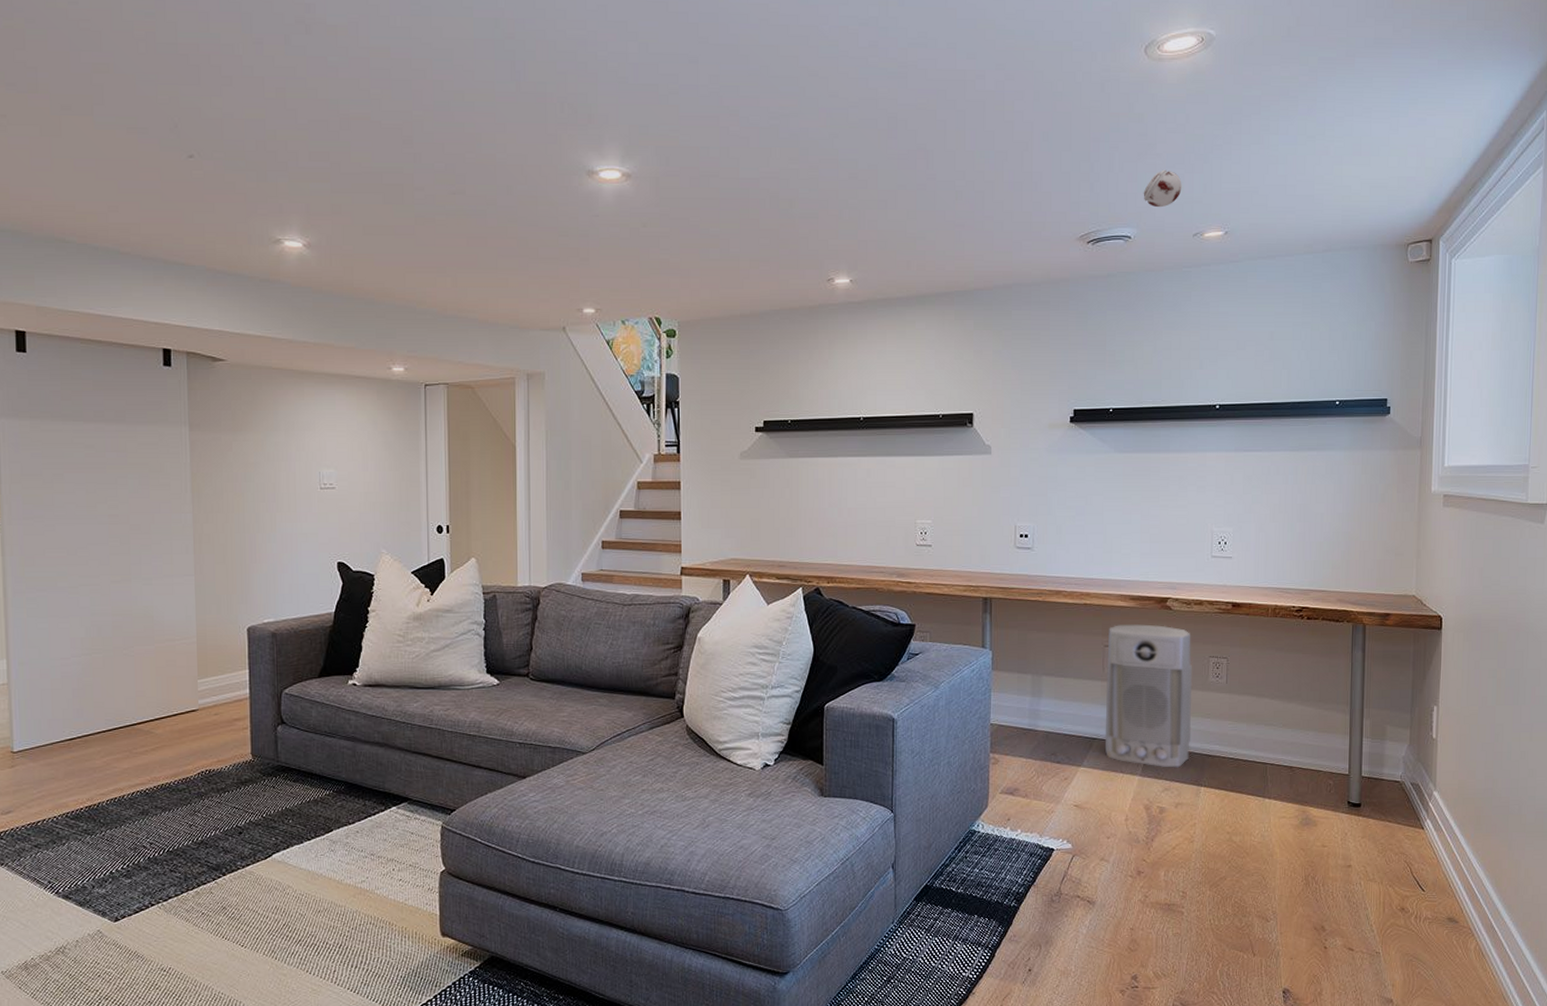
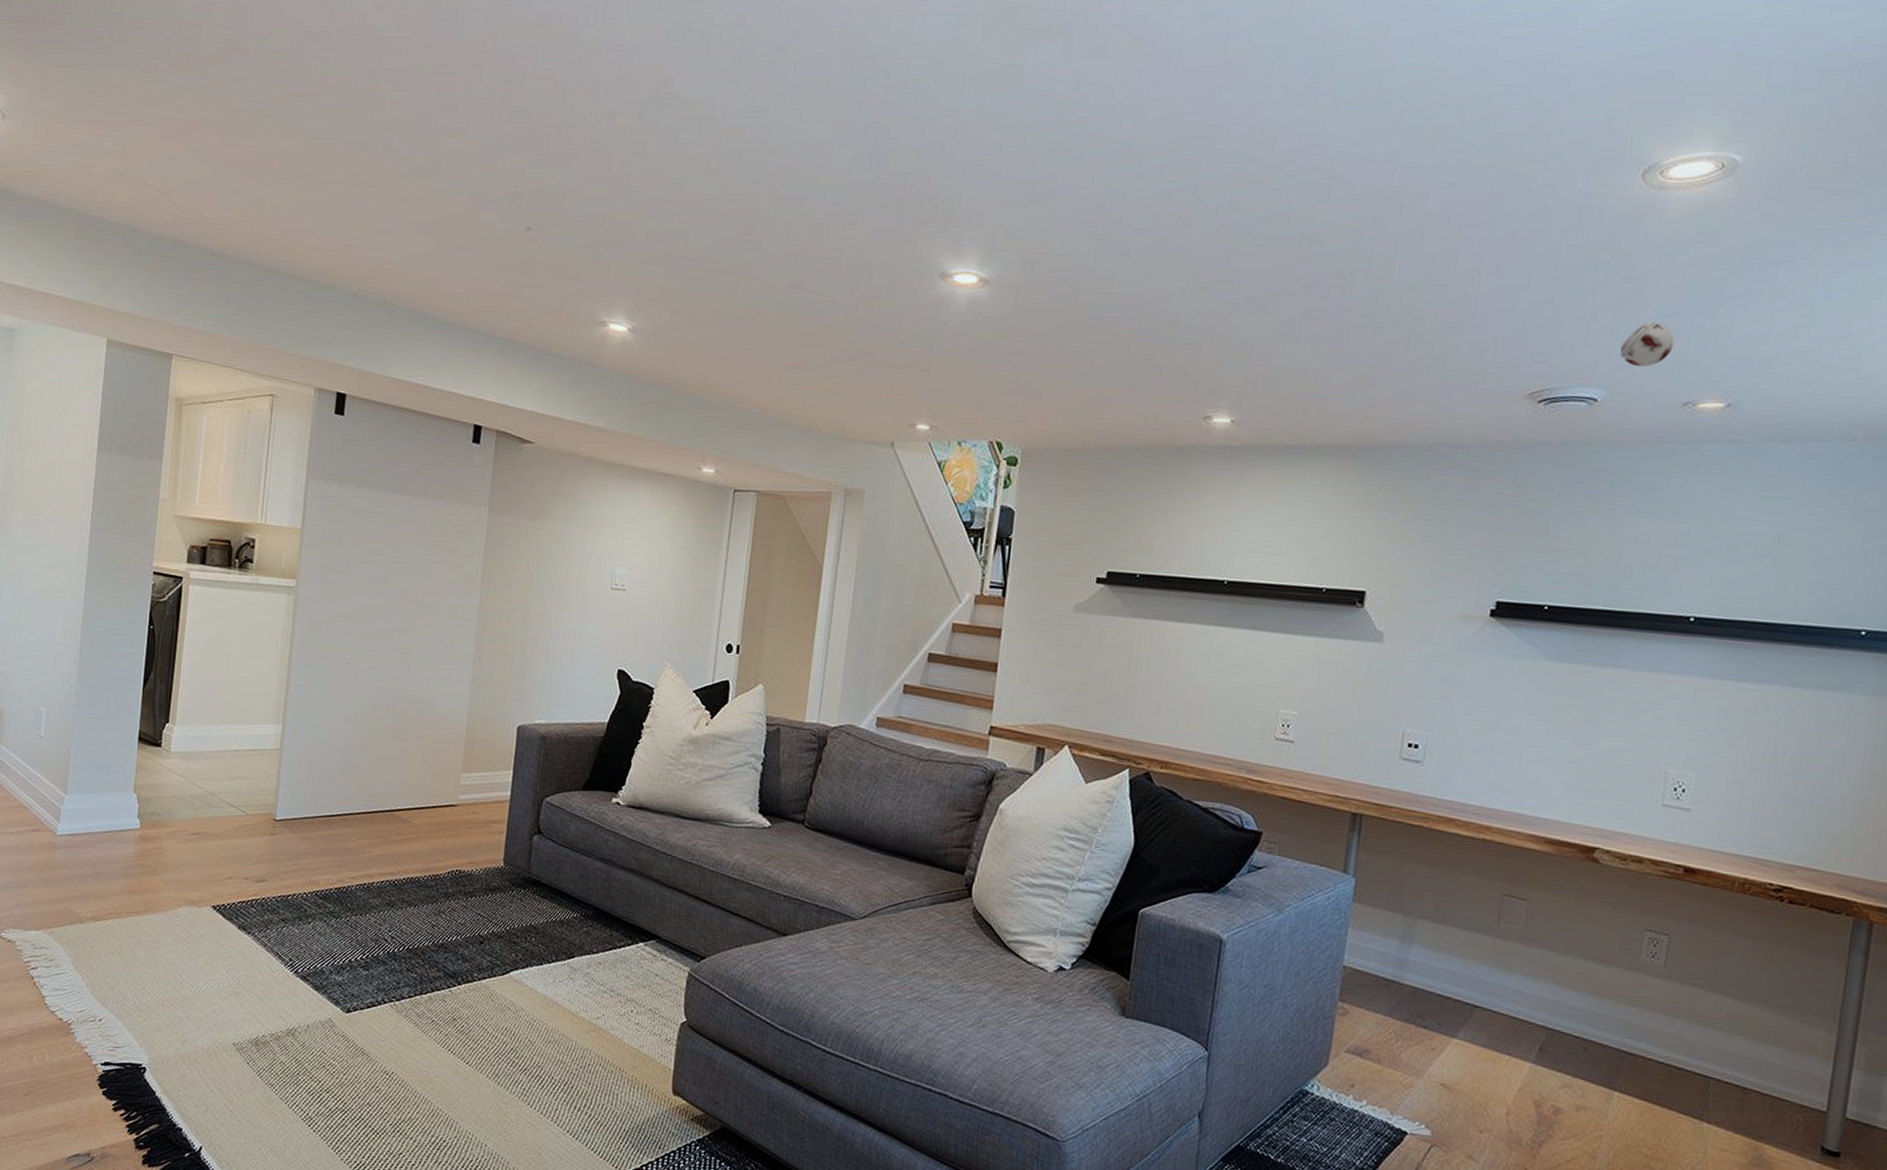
air purifier: present [1104,624,1192,768] -> none [1488,870,1623,1062]

